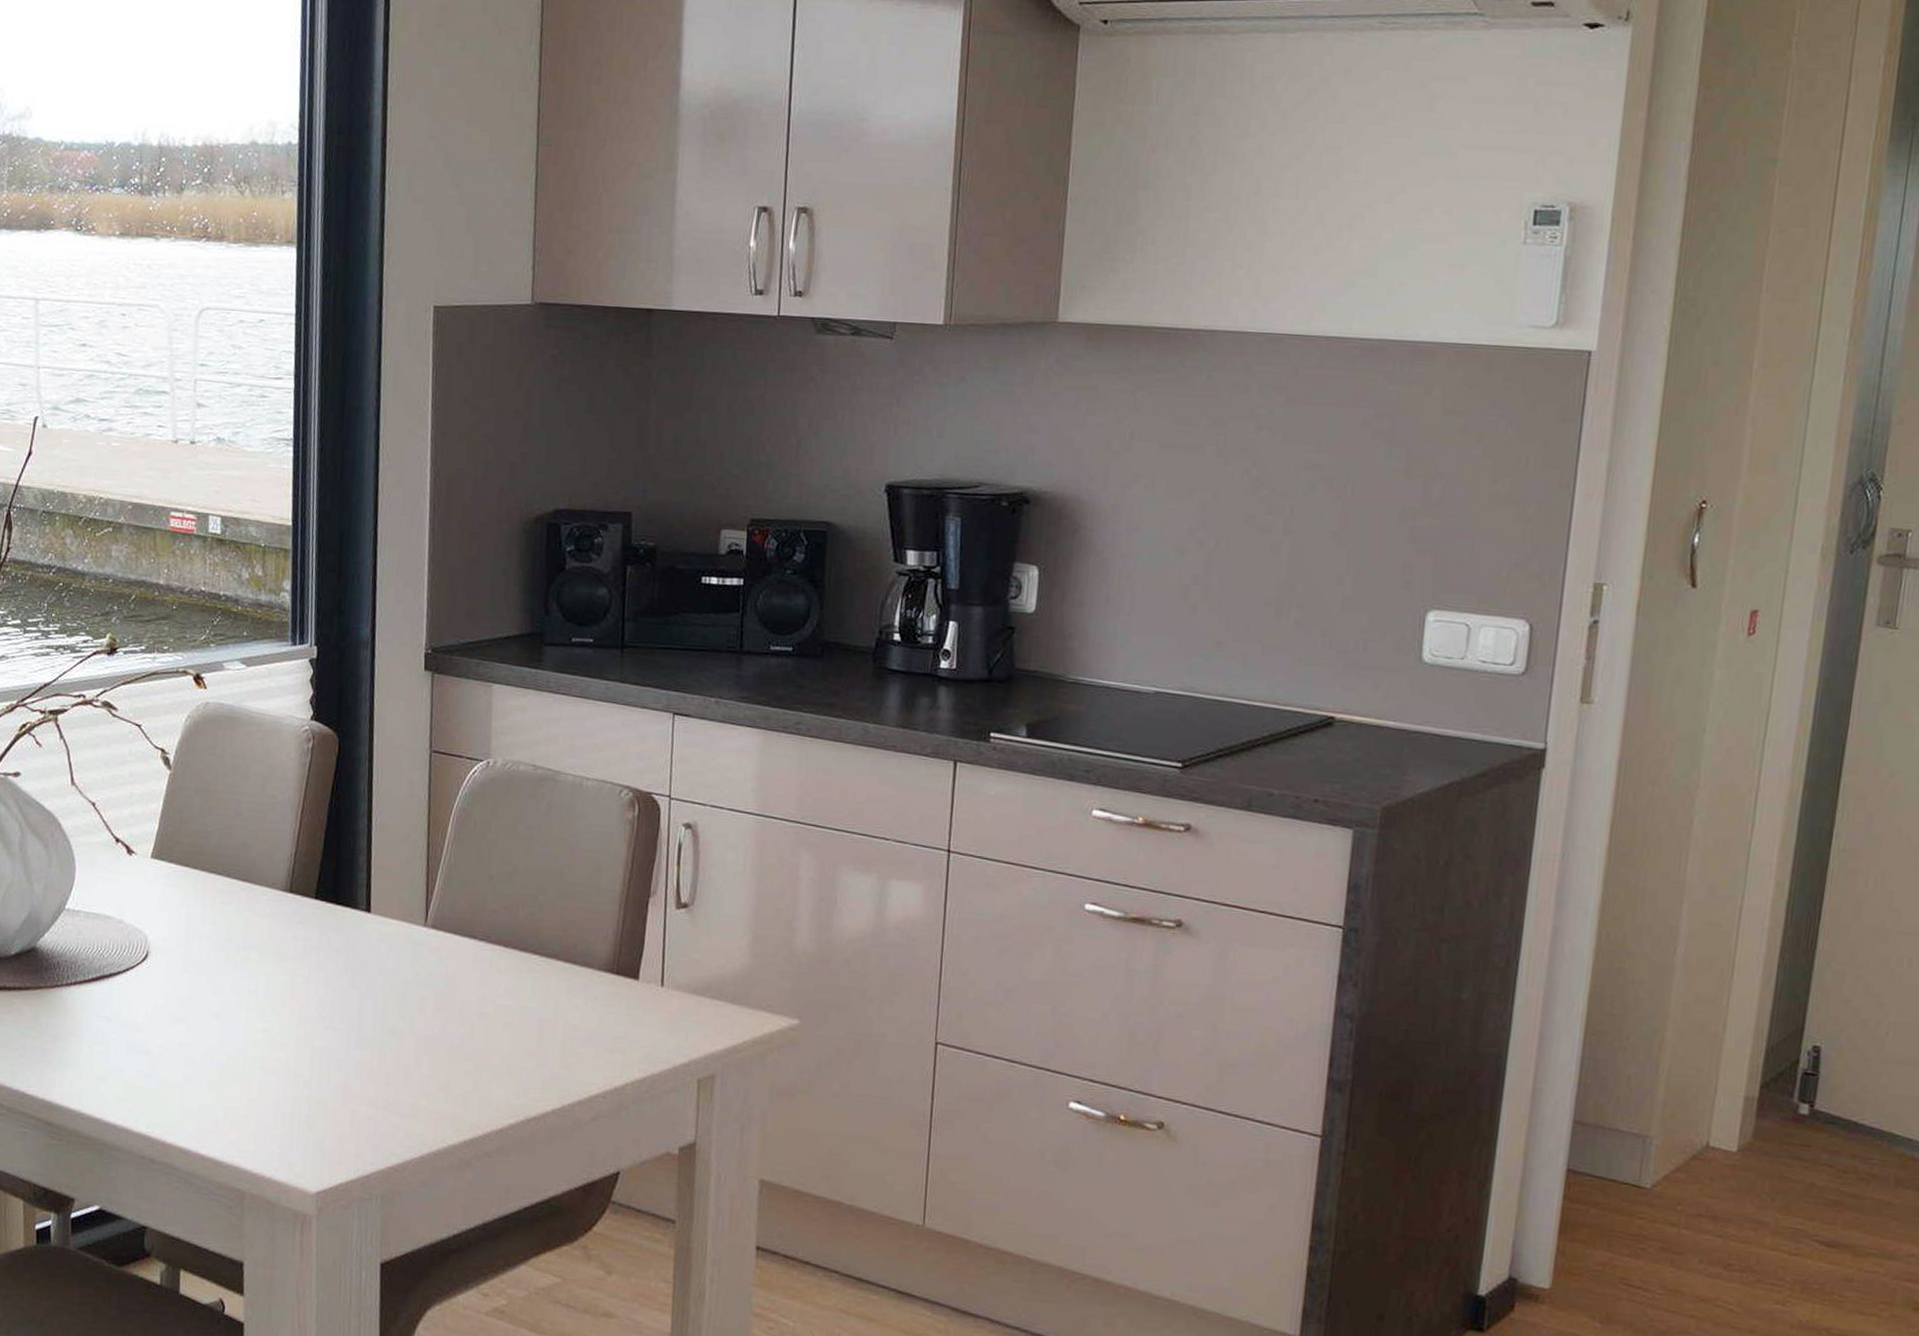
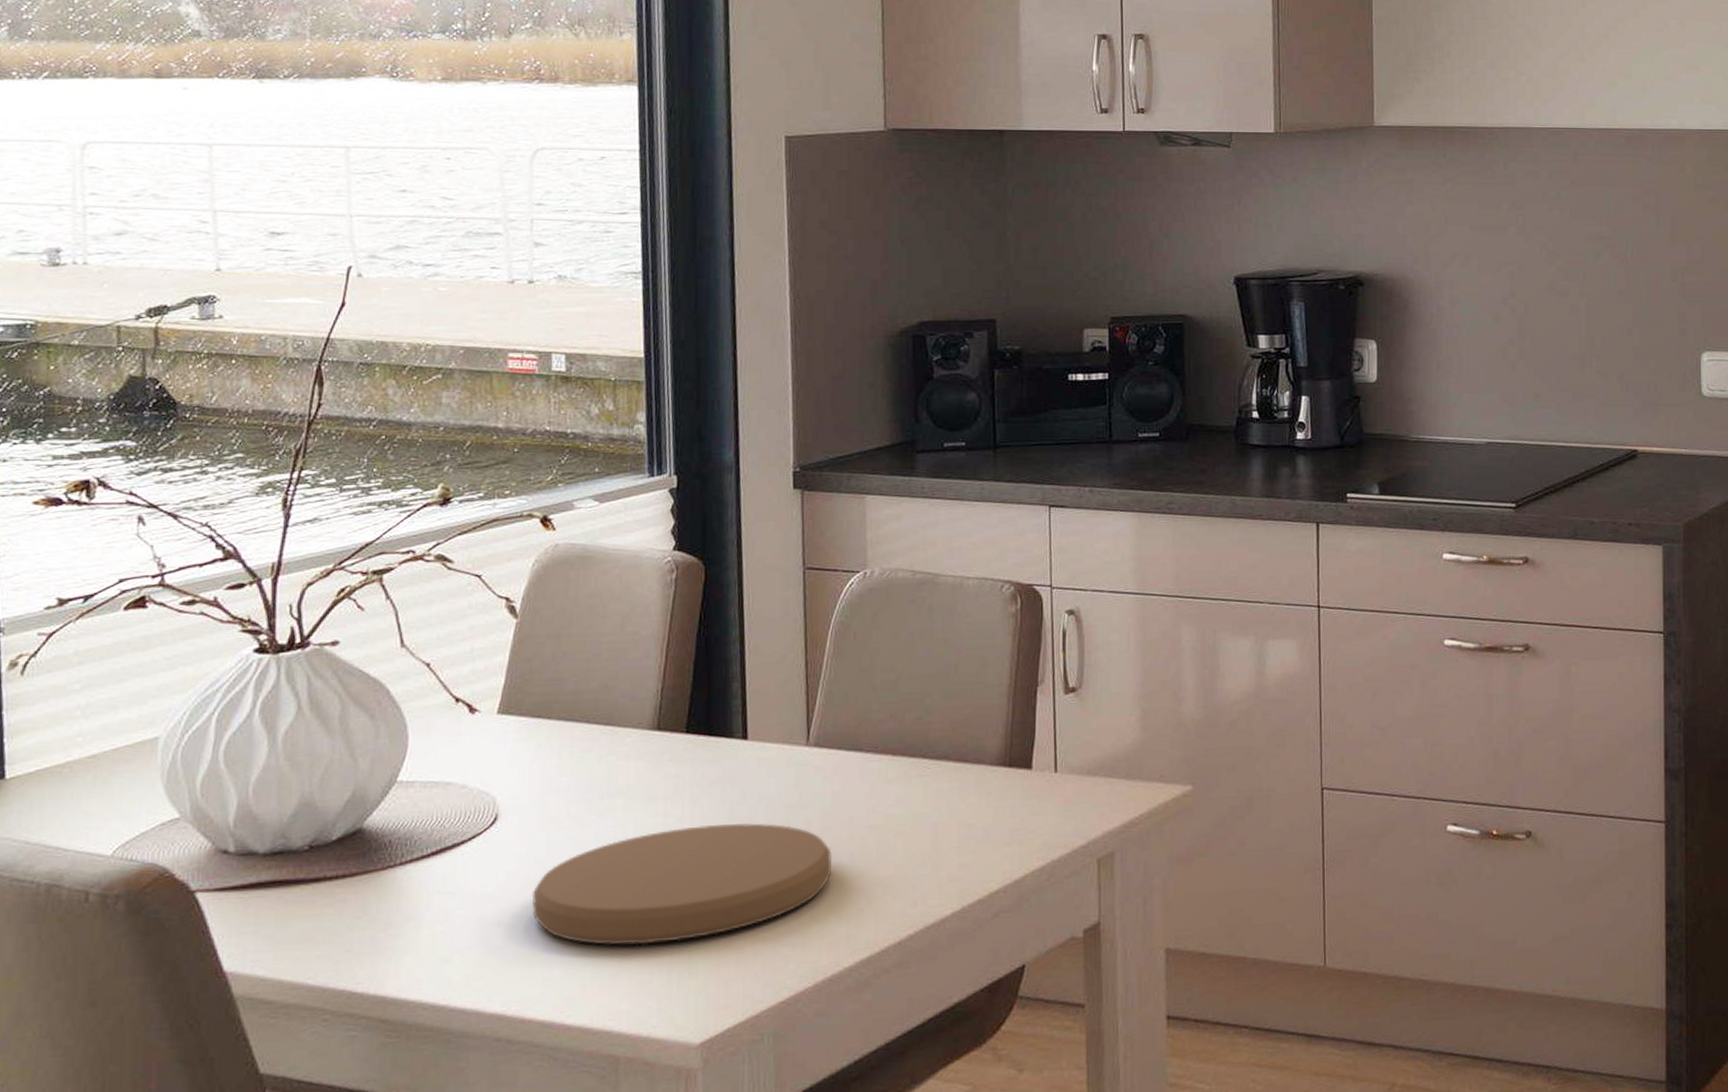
plate: none [175,988,443,1095] -> present [531,823,832,946]

